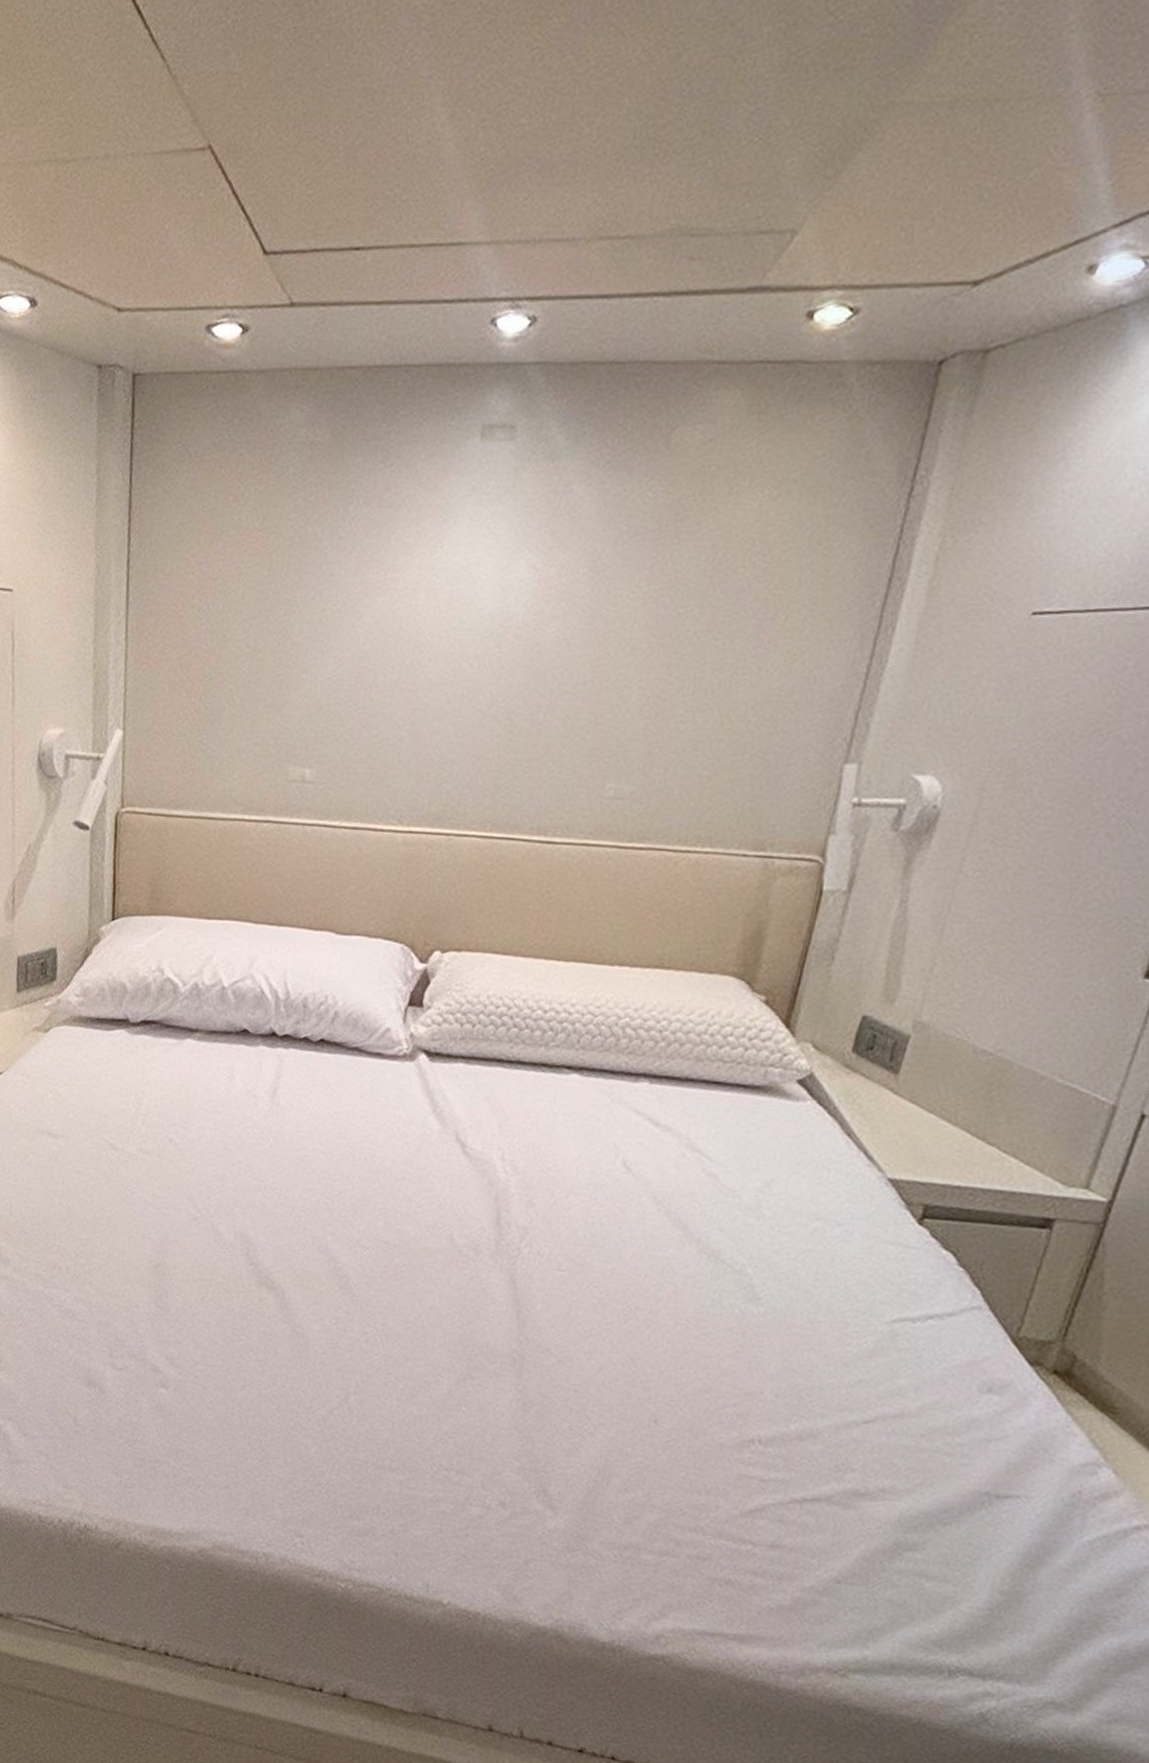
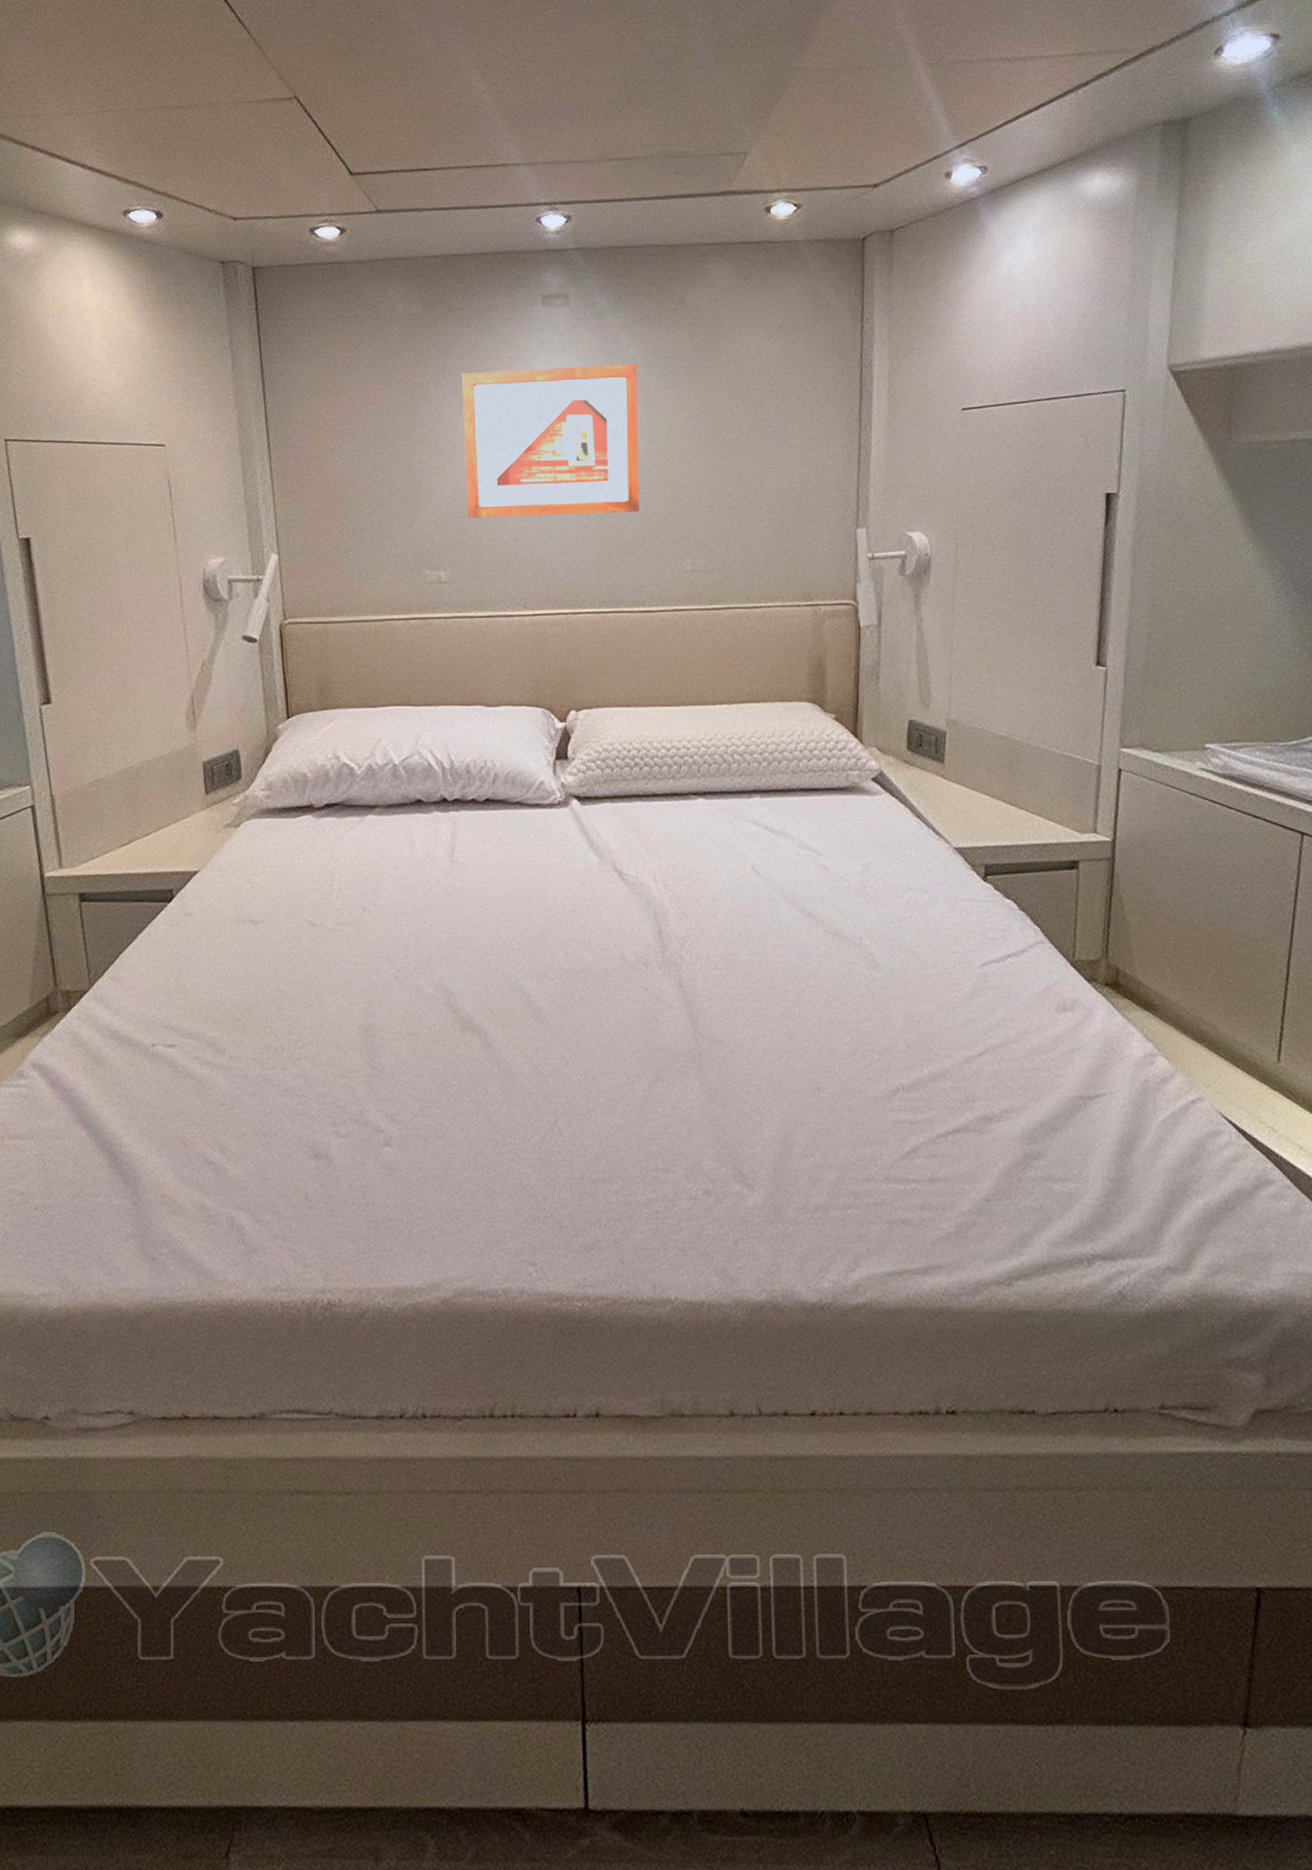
picture frame: none [347,522,591,717] -> present [461,364,640,518]

